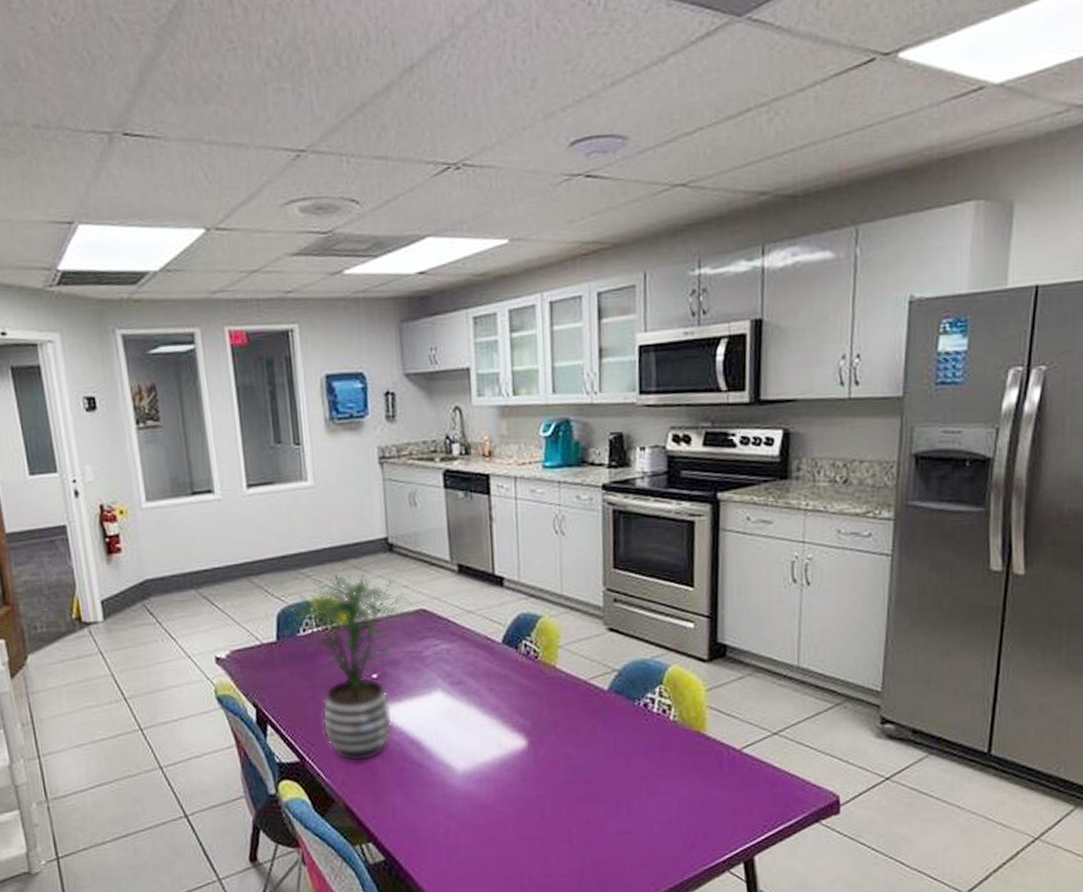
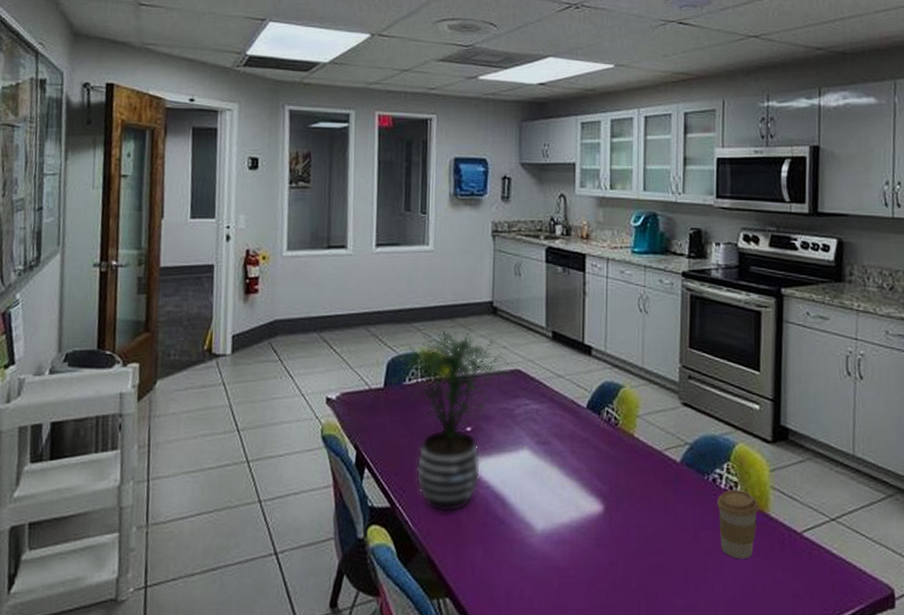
coffee cup: none [649,712,694,781] -> present [717,490,758,560]

